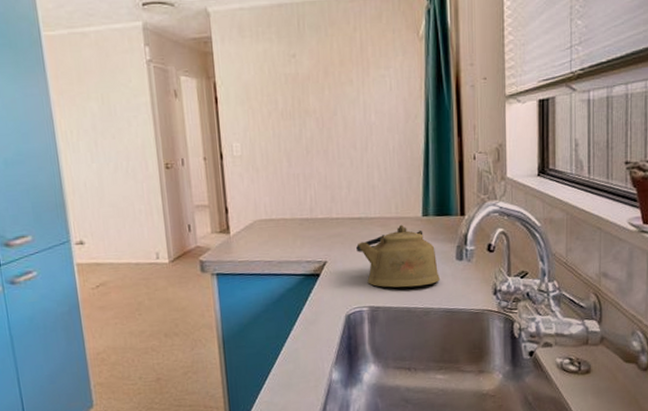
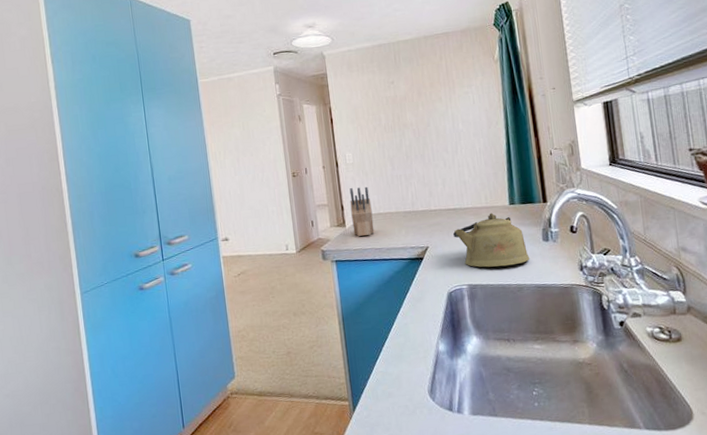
knife block: none [236,185,264,246] -> present [349,186,375,236]

